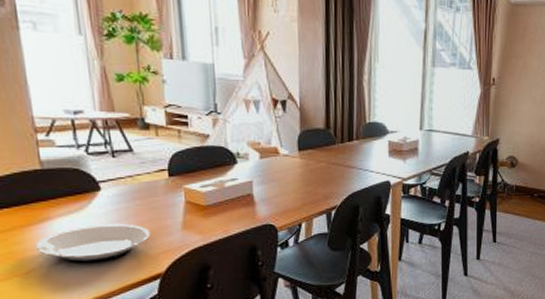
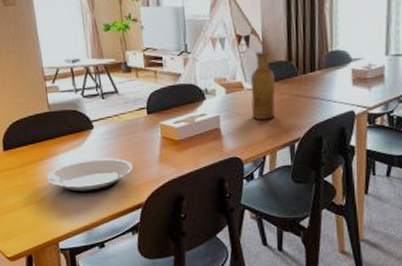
vase: none [286,118,313,187] -> present [250,51,276,120]

